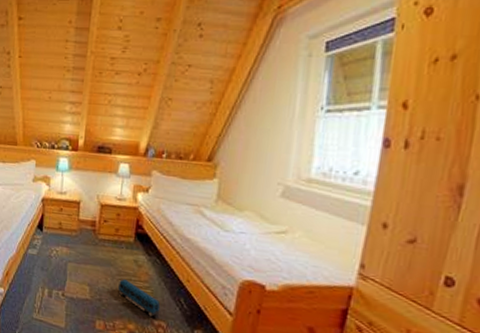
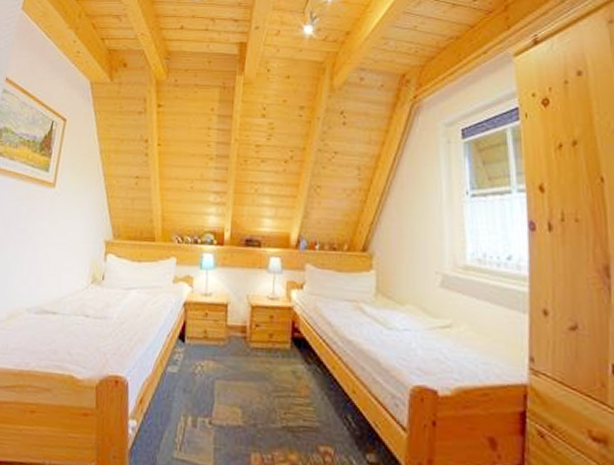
toy train: present [118,279,161,318] -> none [276,396,326,442]

